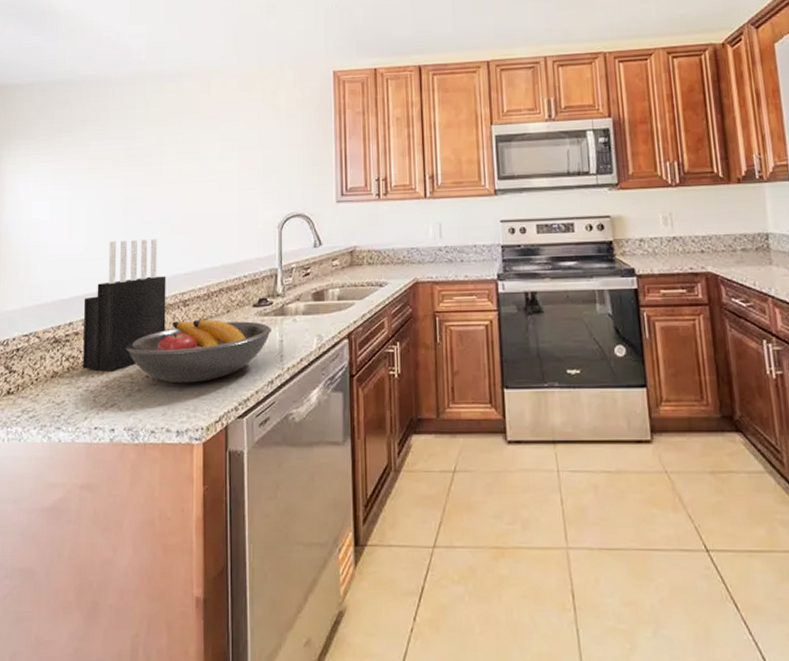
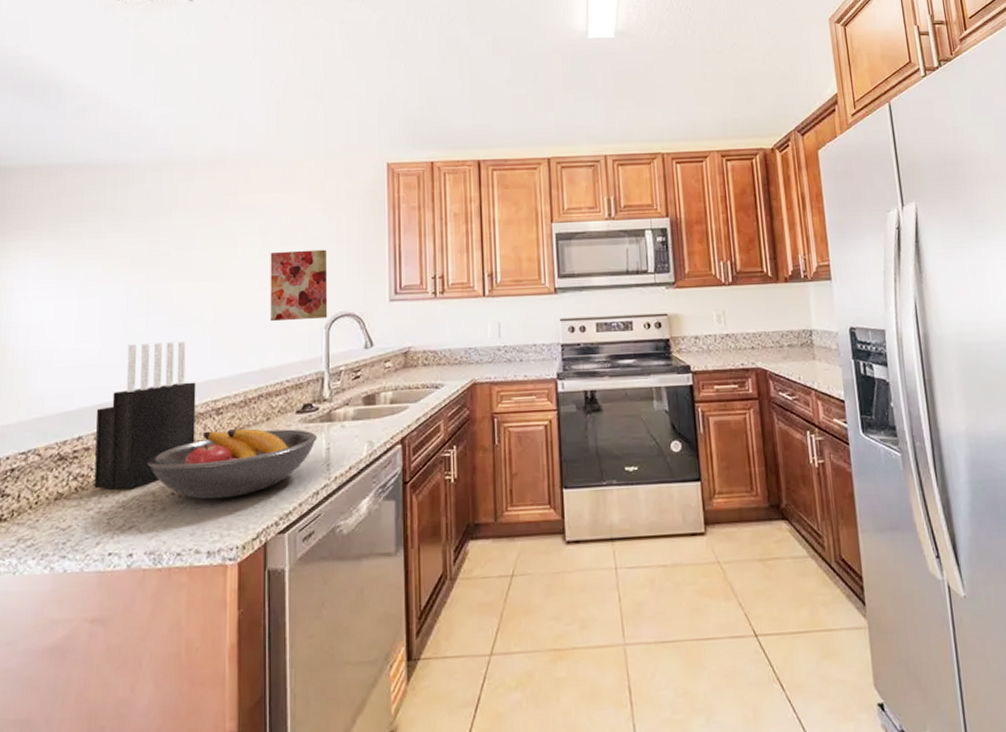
wall art: none [229,154,280,222] -> present [269,249,328,322]

